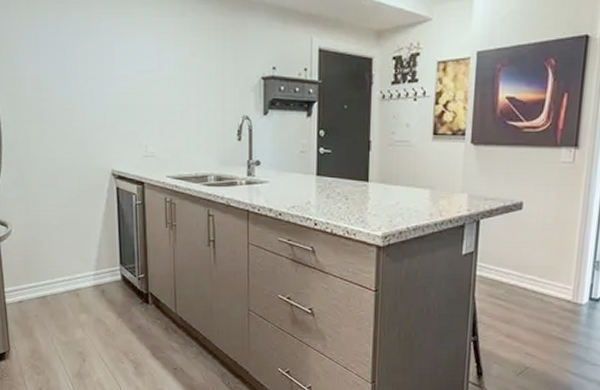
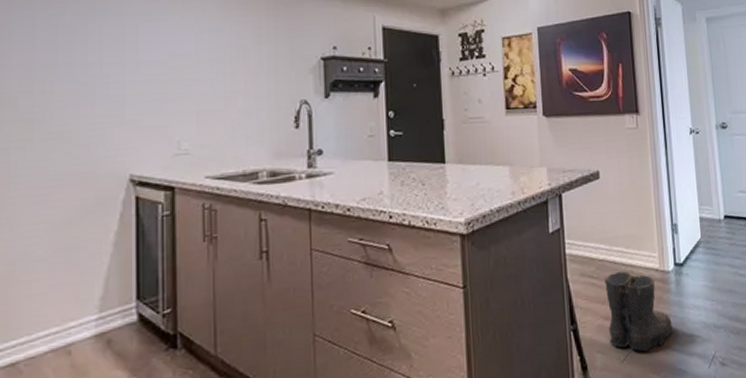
boots: none [506,297,576,370] -> present [603,270,673,352]

